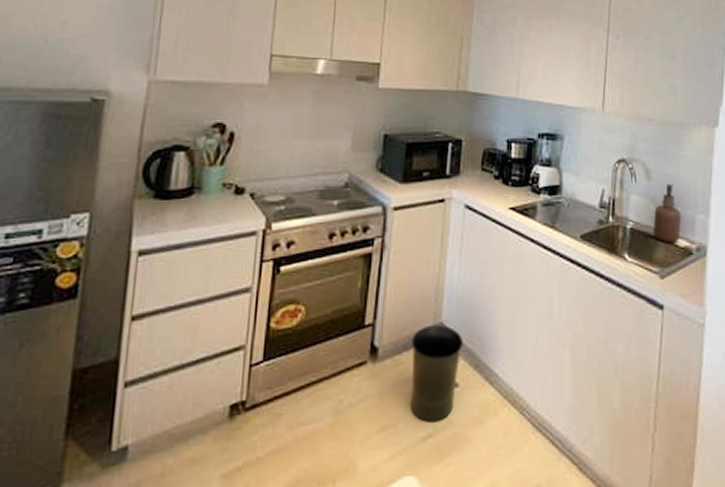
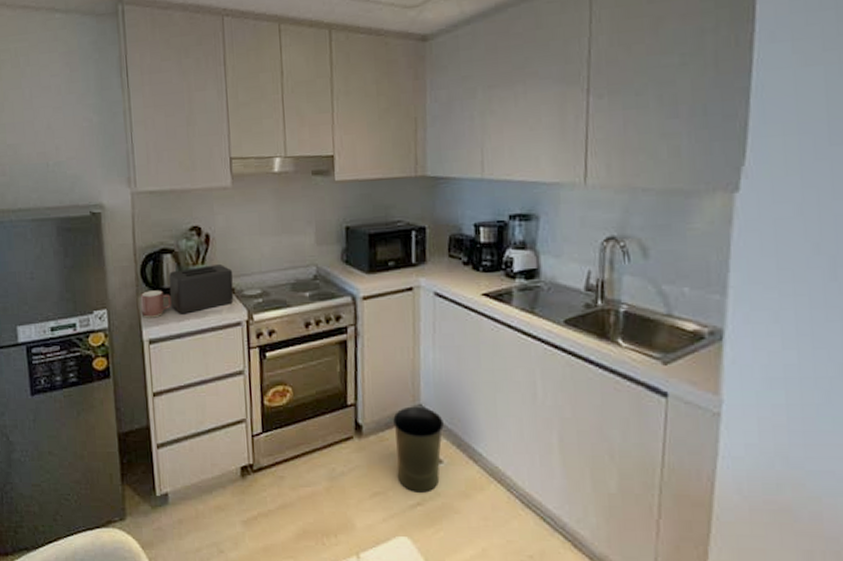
mug: none [134,192,176,225] -> present [140,290,172,318]
toaster: none [174,167,256,221] -> present [169,265,234,314]
soap dispenser: present [653,183,682,243] -> none [653,261,689,327]

